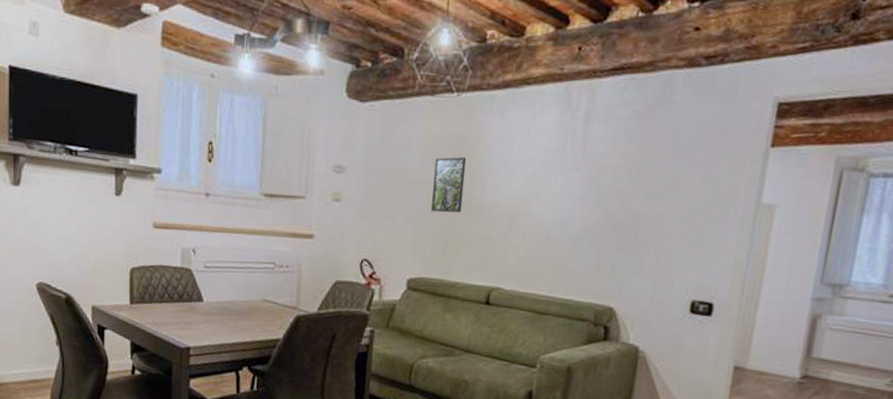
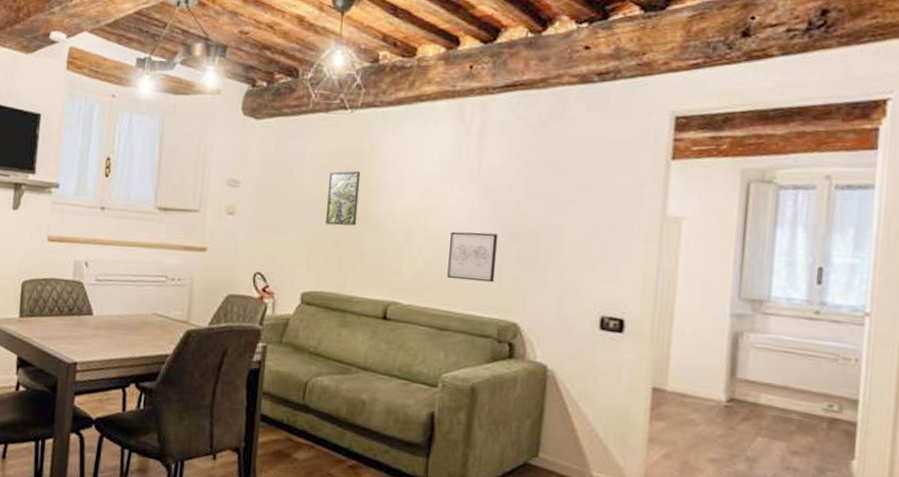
wall art: none [548,218,600,269] -> present [447,231,499,283]

